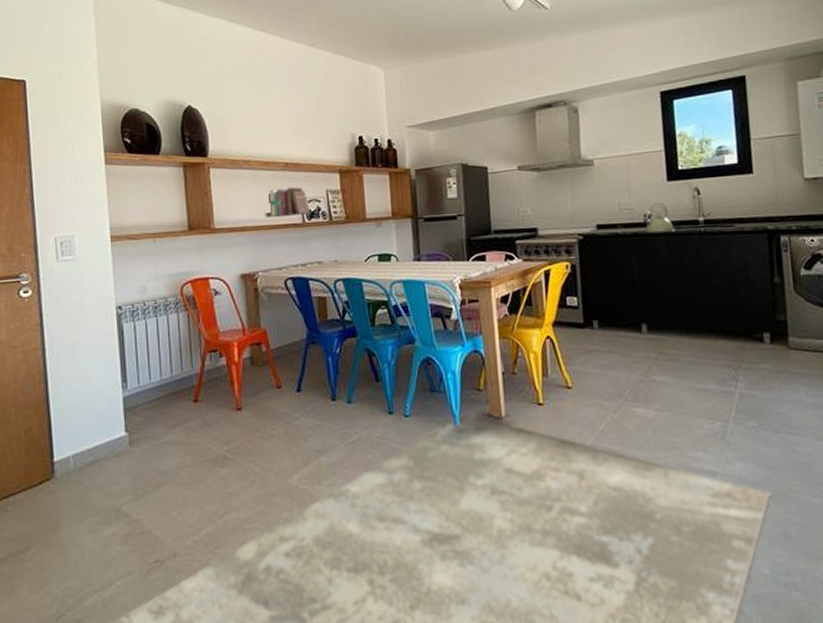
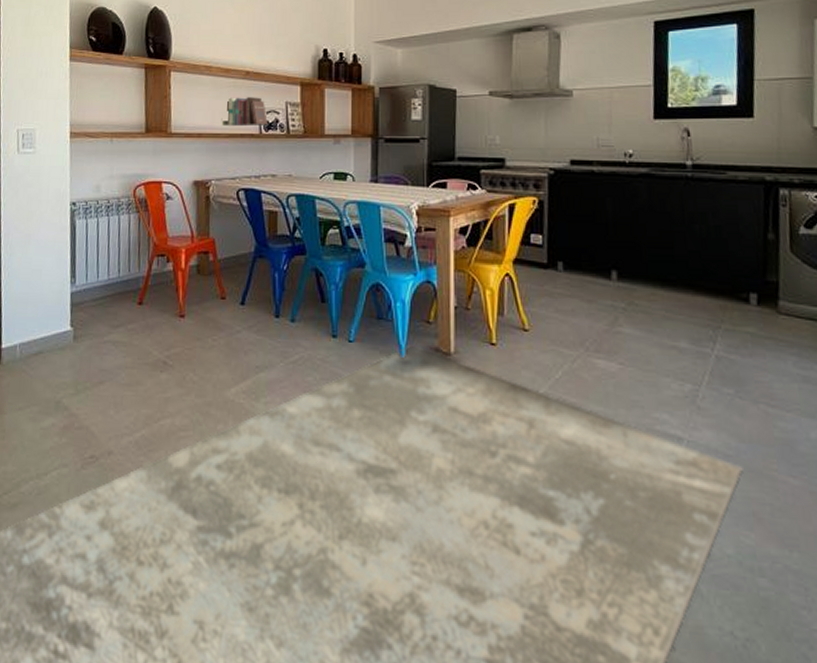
kettle: present [642,203,675,235] -> none [621,143,658,176]

